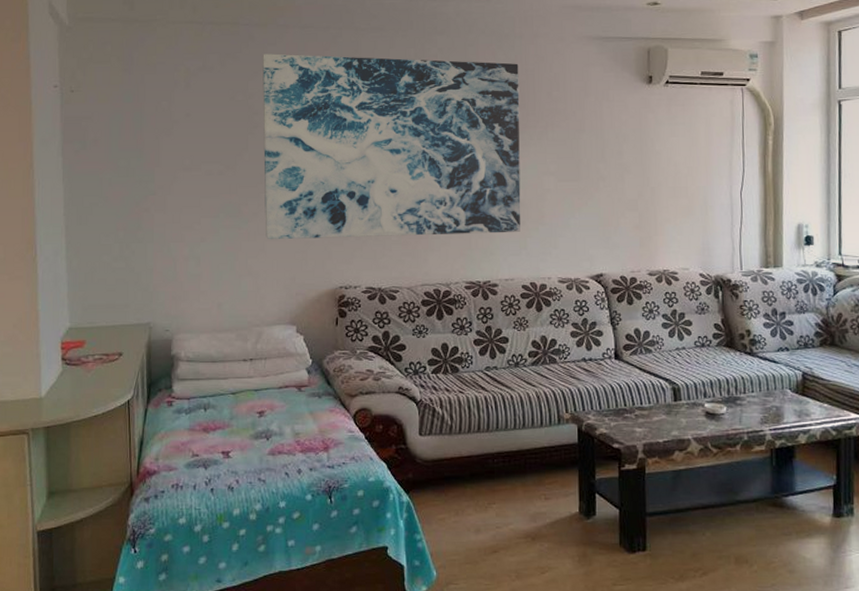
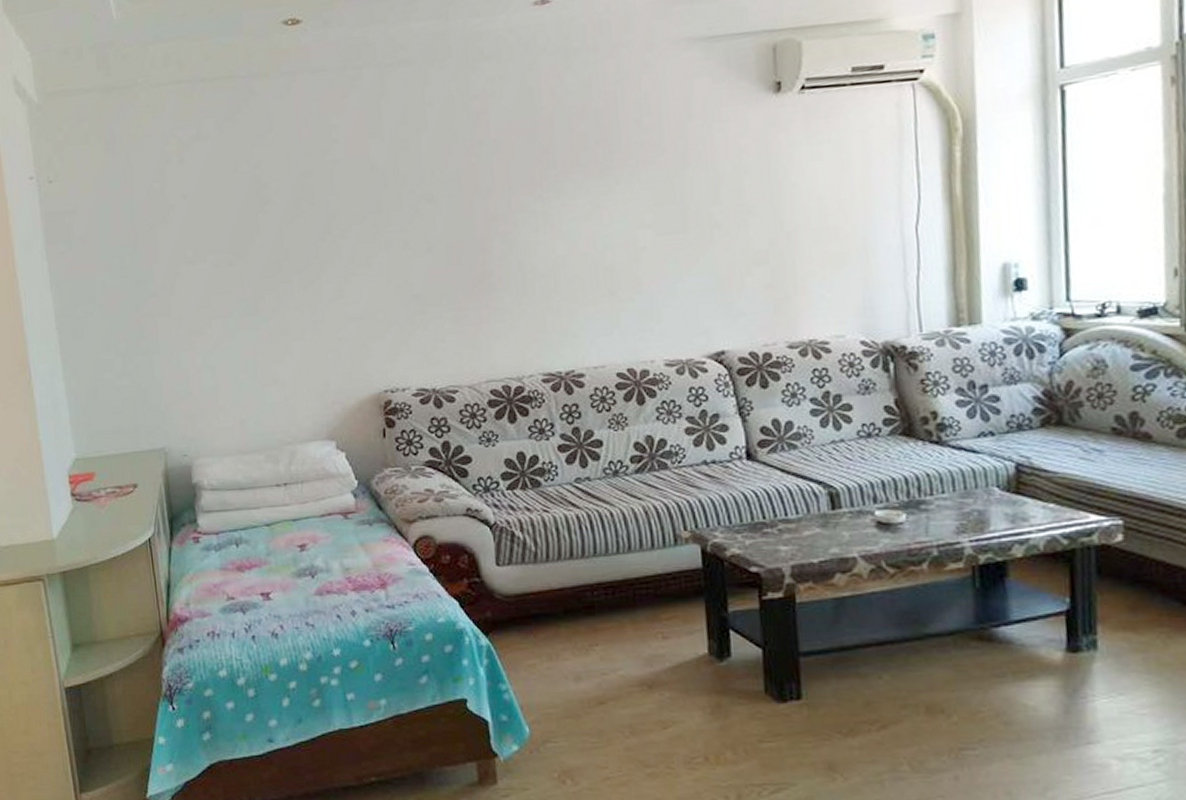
wall art: present [262,53,521,239] -> none [267,85,610,339]

